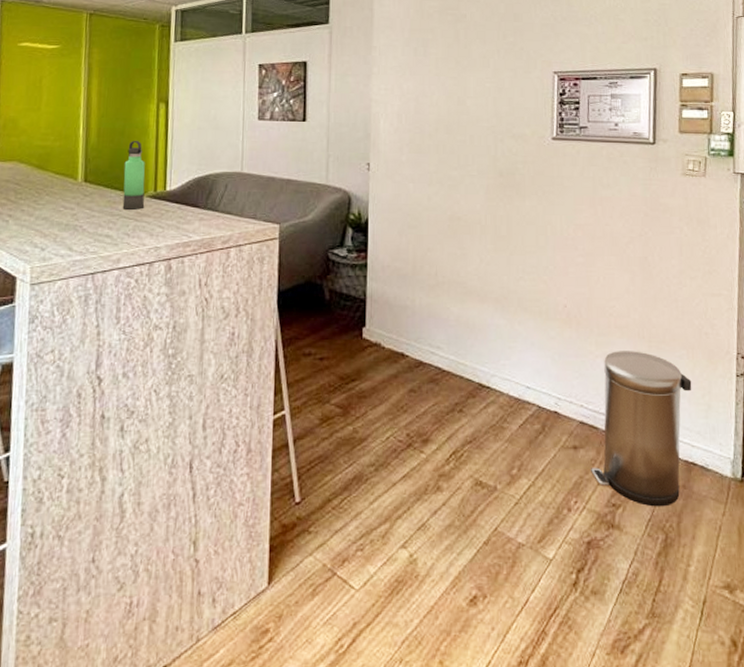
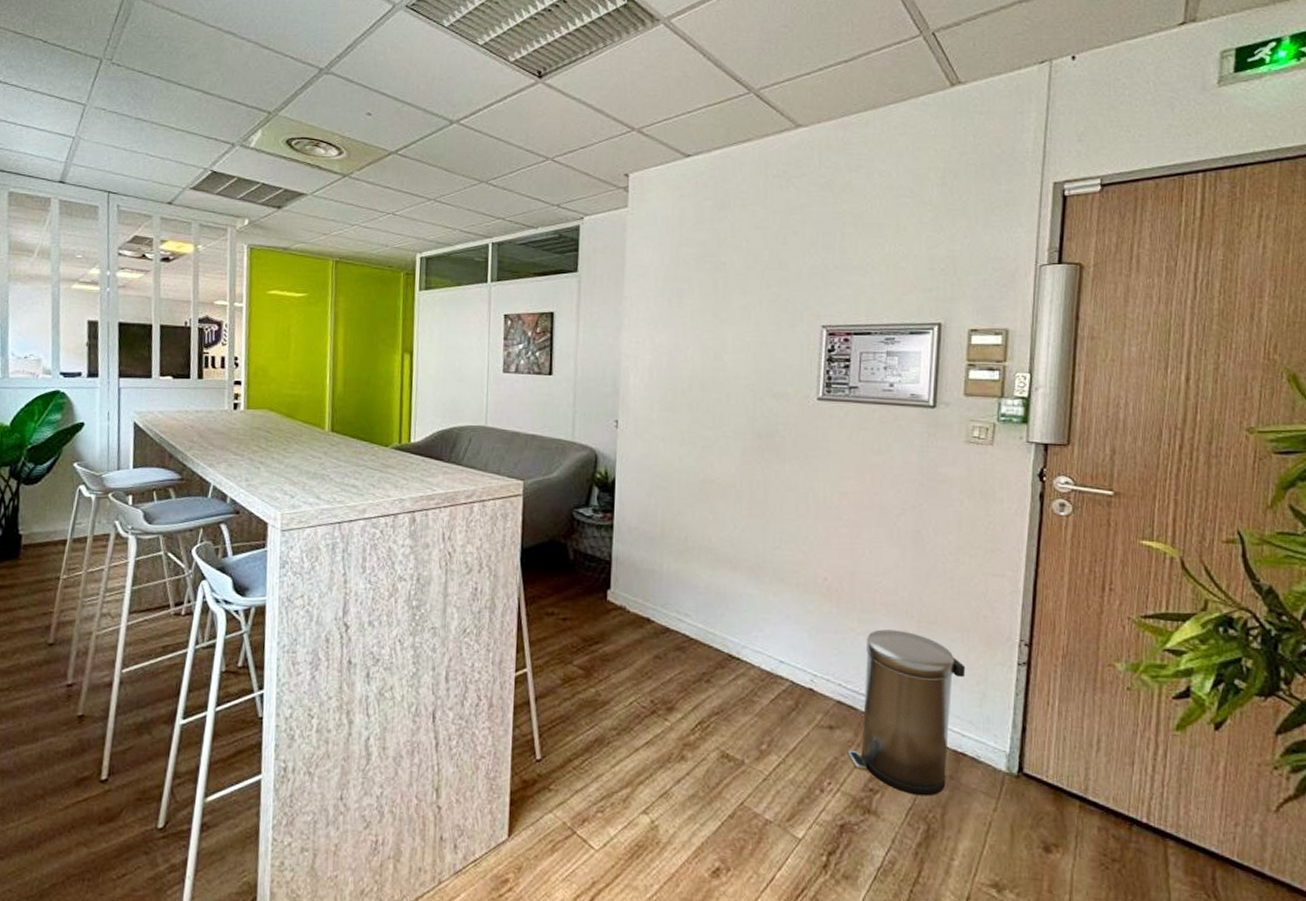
thermos bottle: present [122,140,145,210] -> none [368,390,390,461]

